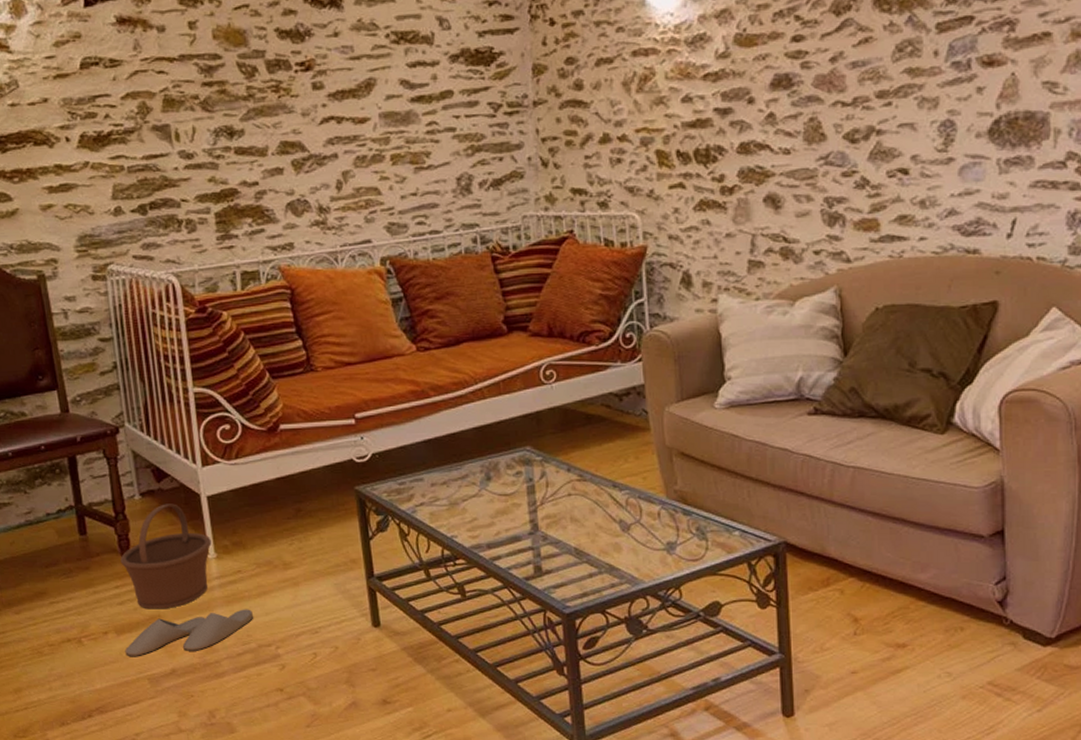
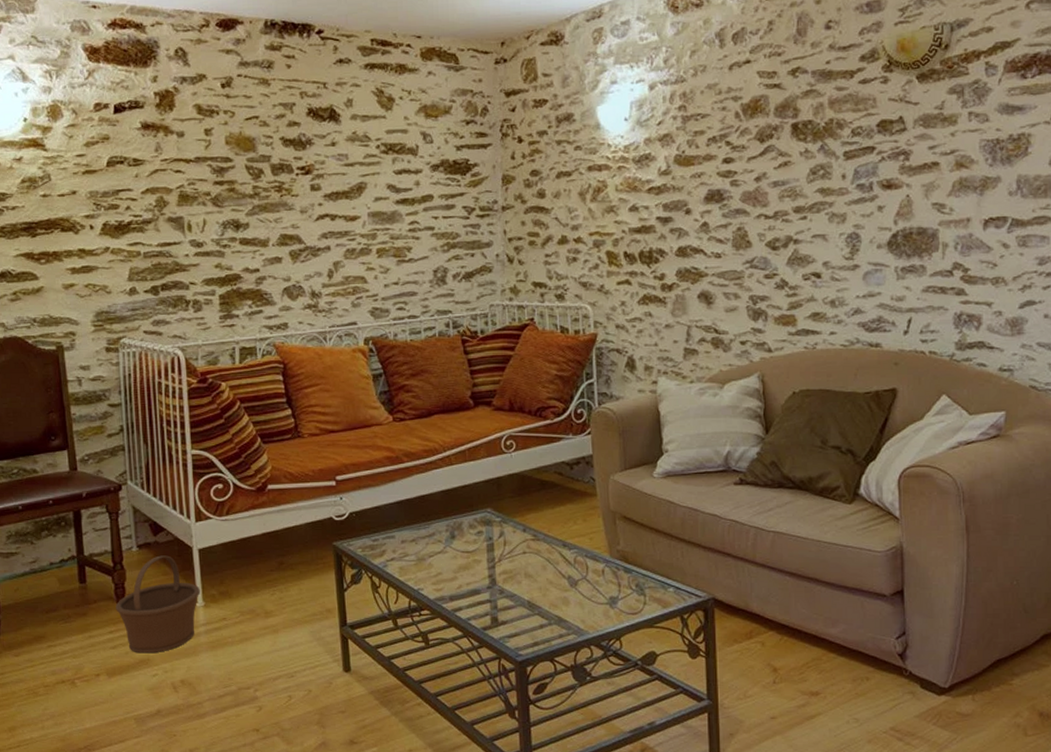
slippers: present [125,609,253,657] -> none [115,654,235,698]

